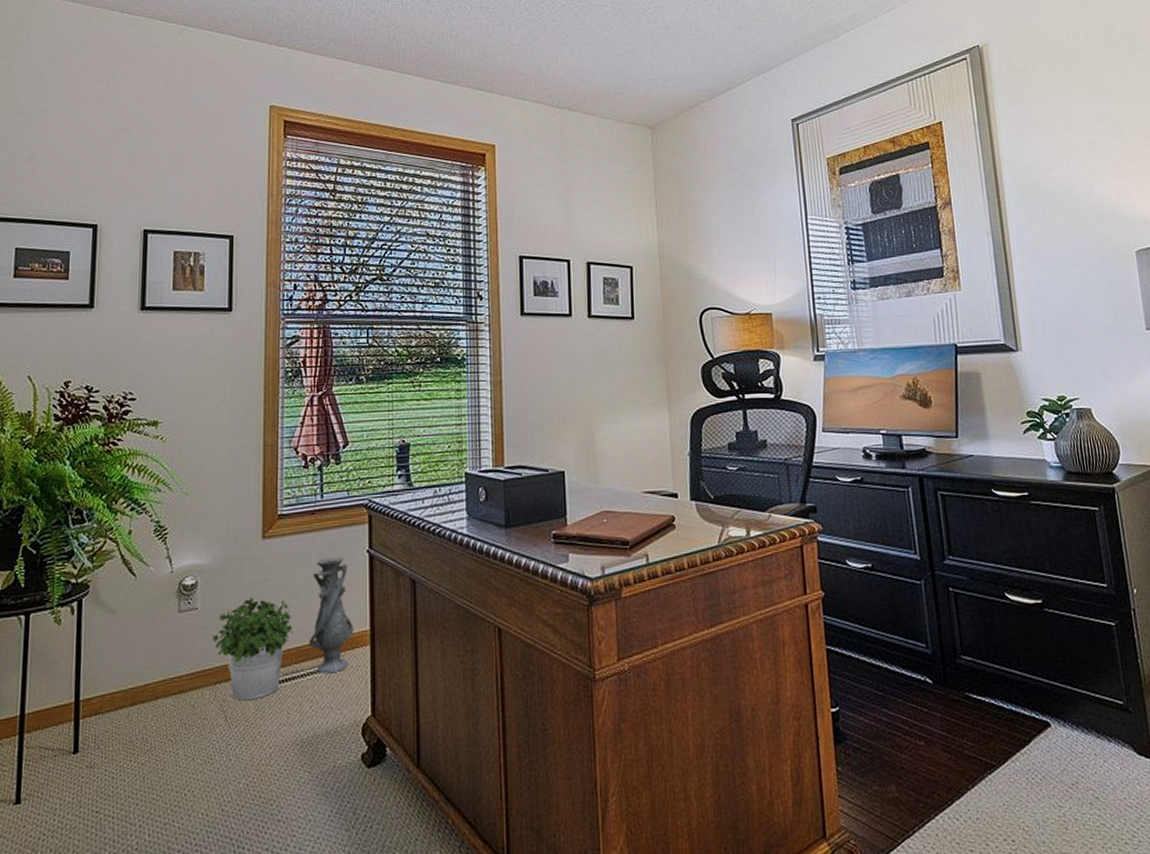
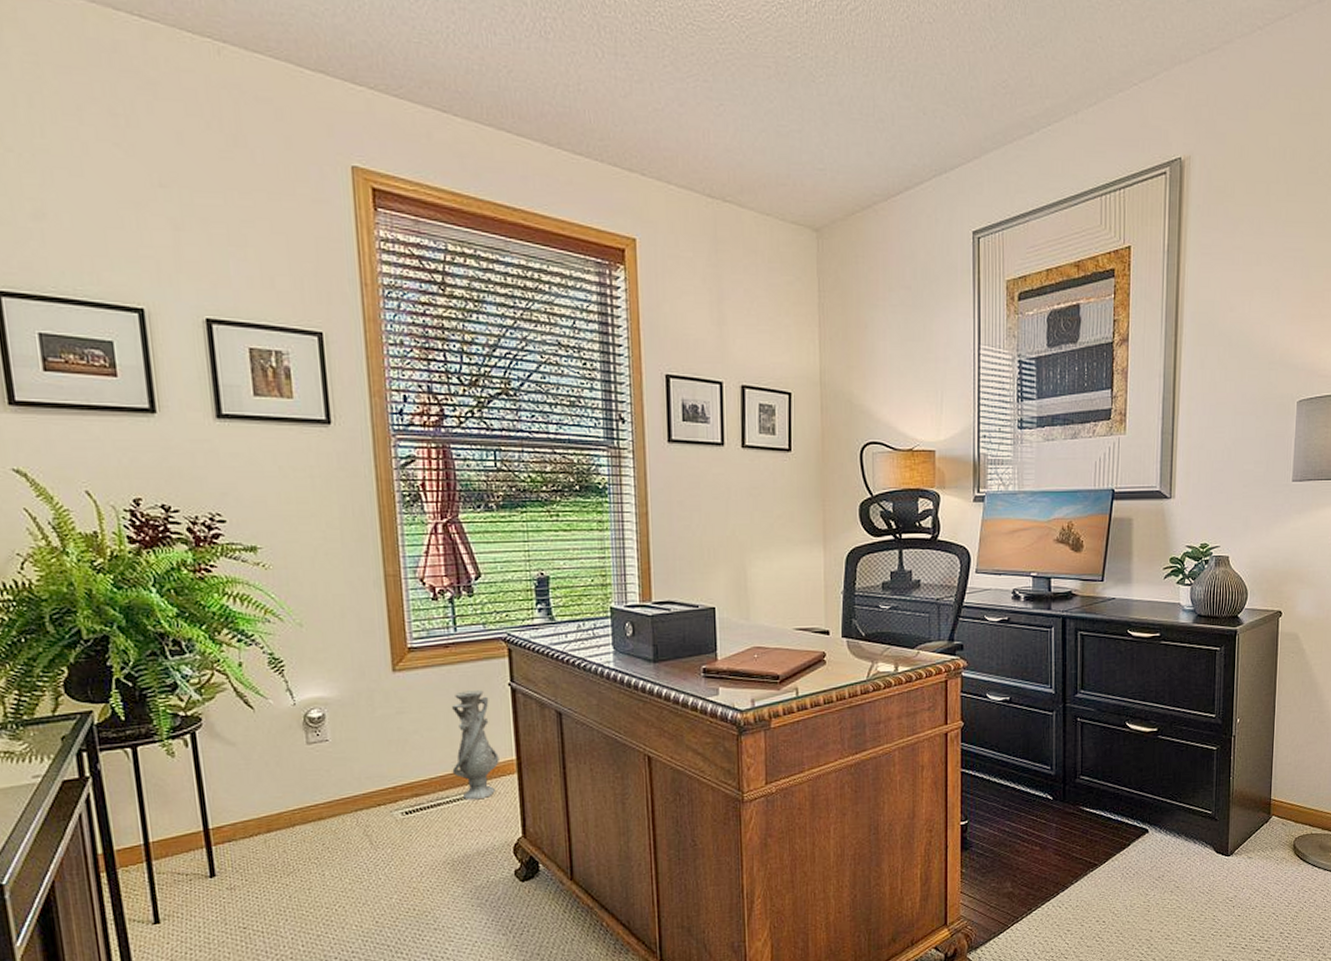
potted plant: present [212,597,294,701] -> none [347,729,435,826]

